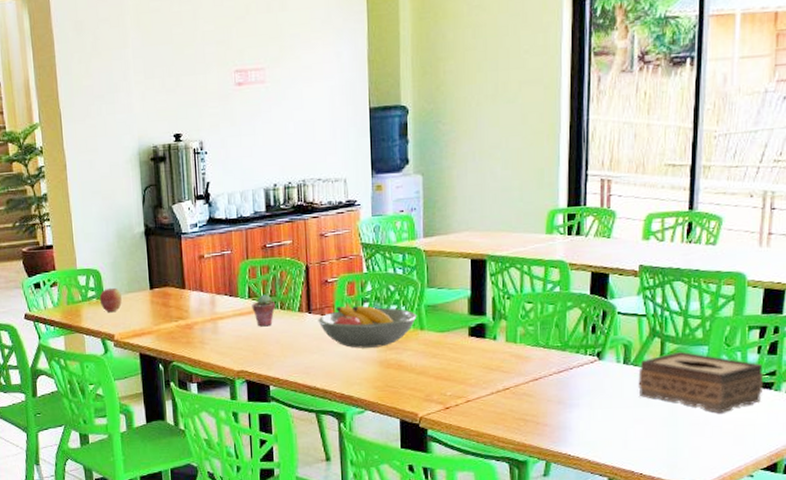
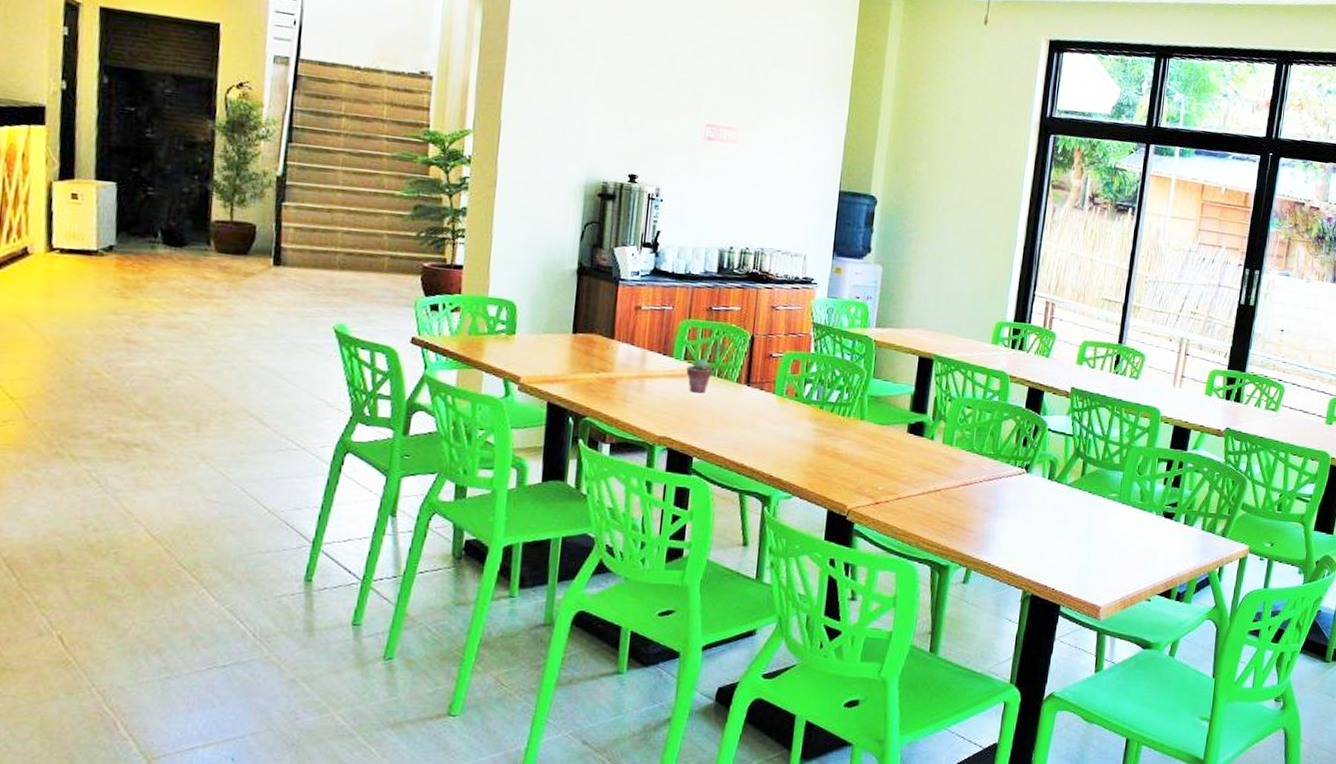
apple: present [99,288,122,313] -> none [509,324,537,352]
fruit bowl: present [318,305,417,348] -> none [756,384,859,432]
tissue box: present [638,351,764,413] -> none [1059,473,1167,537]

